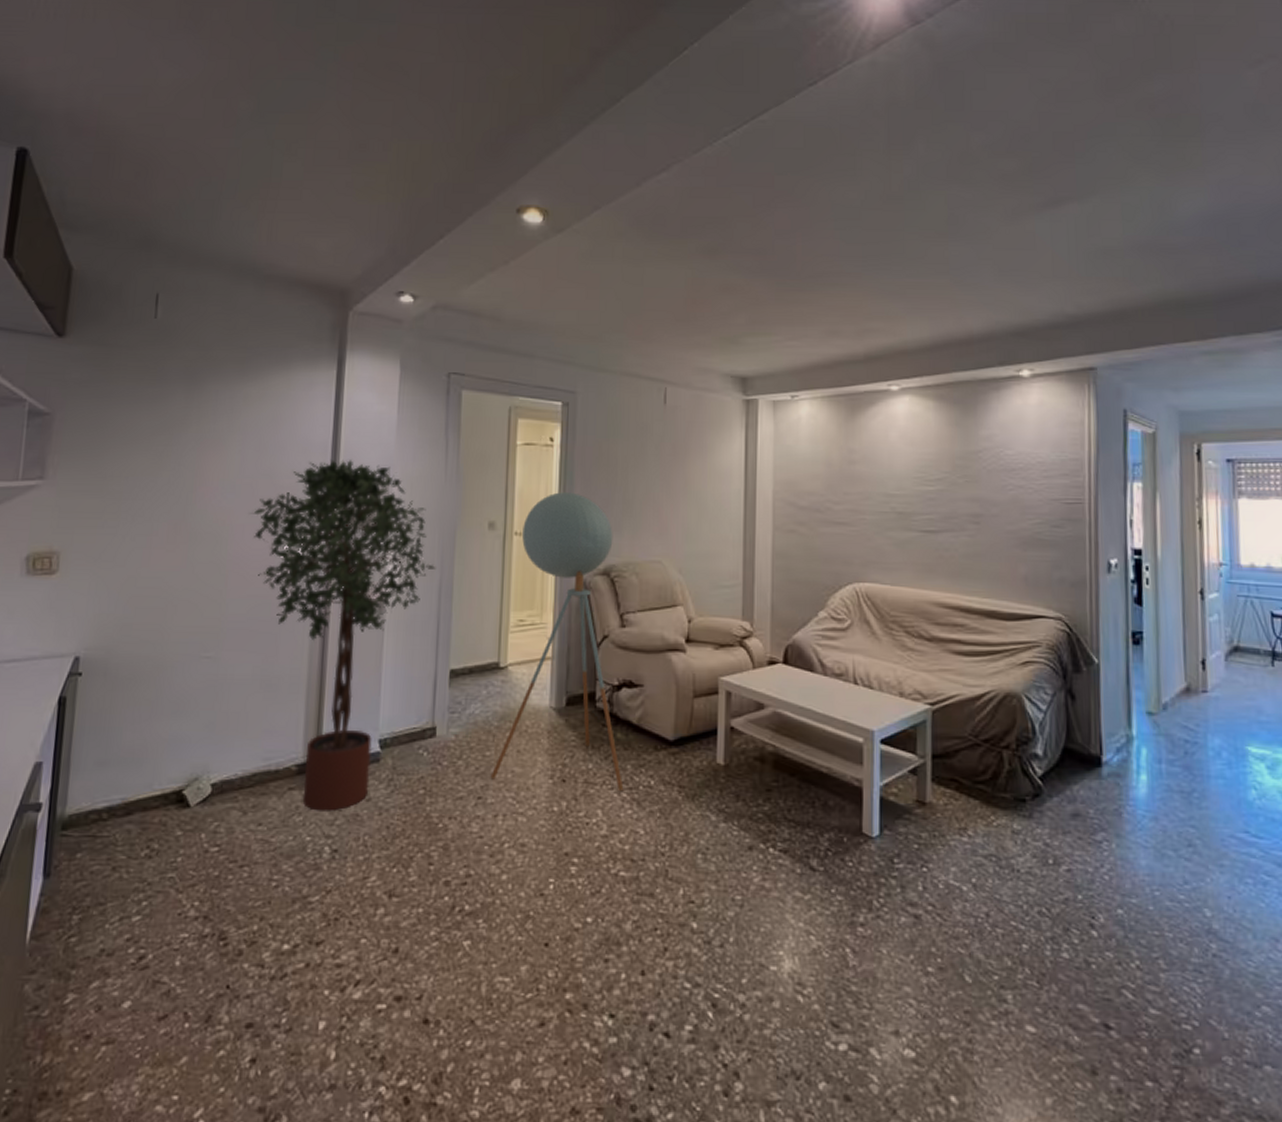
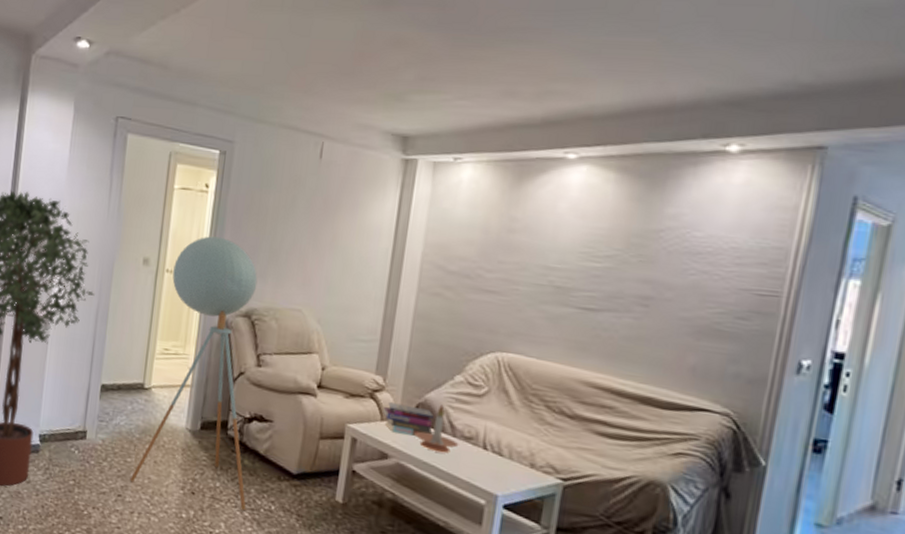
books: none [754,648,805,680] -> present [383,402,434,436]
candle holder: none [787,643,831,693] -> present [414,404,459,453]

